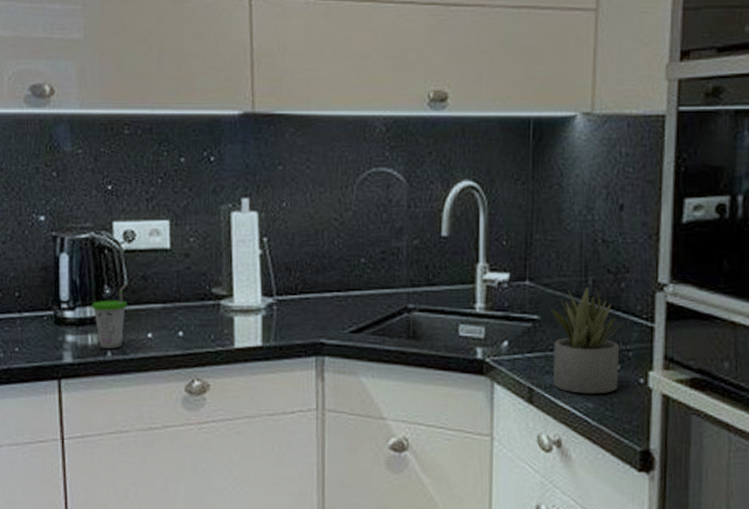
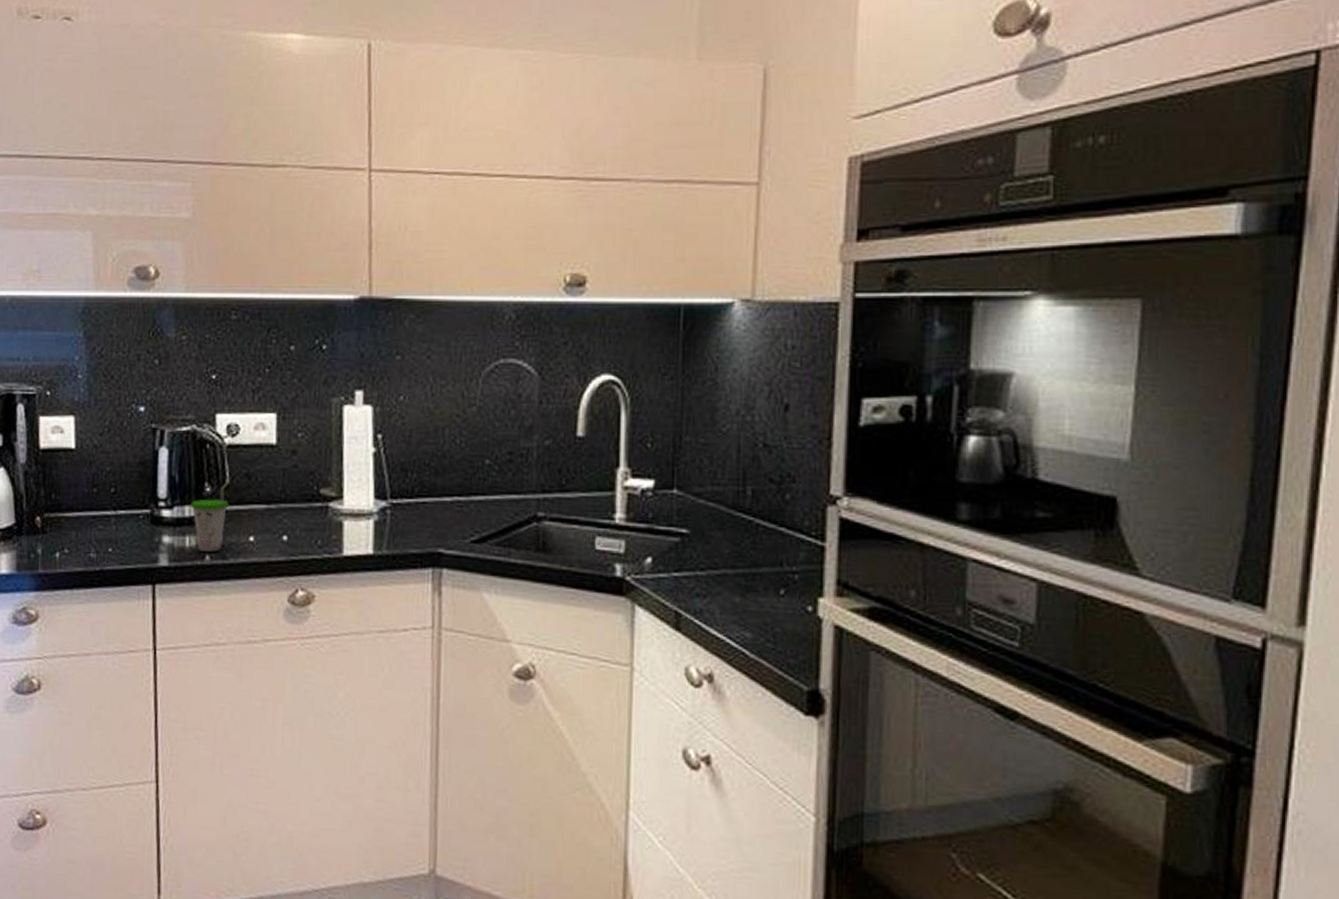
succulent plant: present [551,286,622,394] -> none [702,497,786,622]

